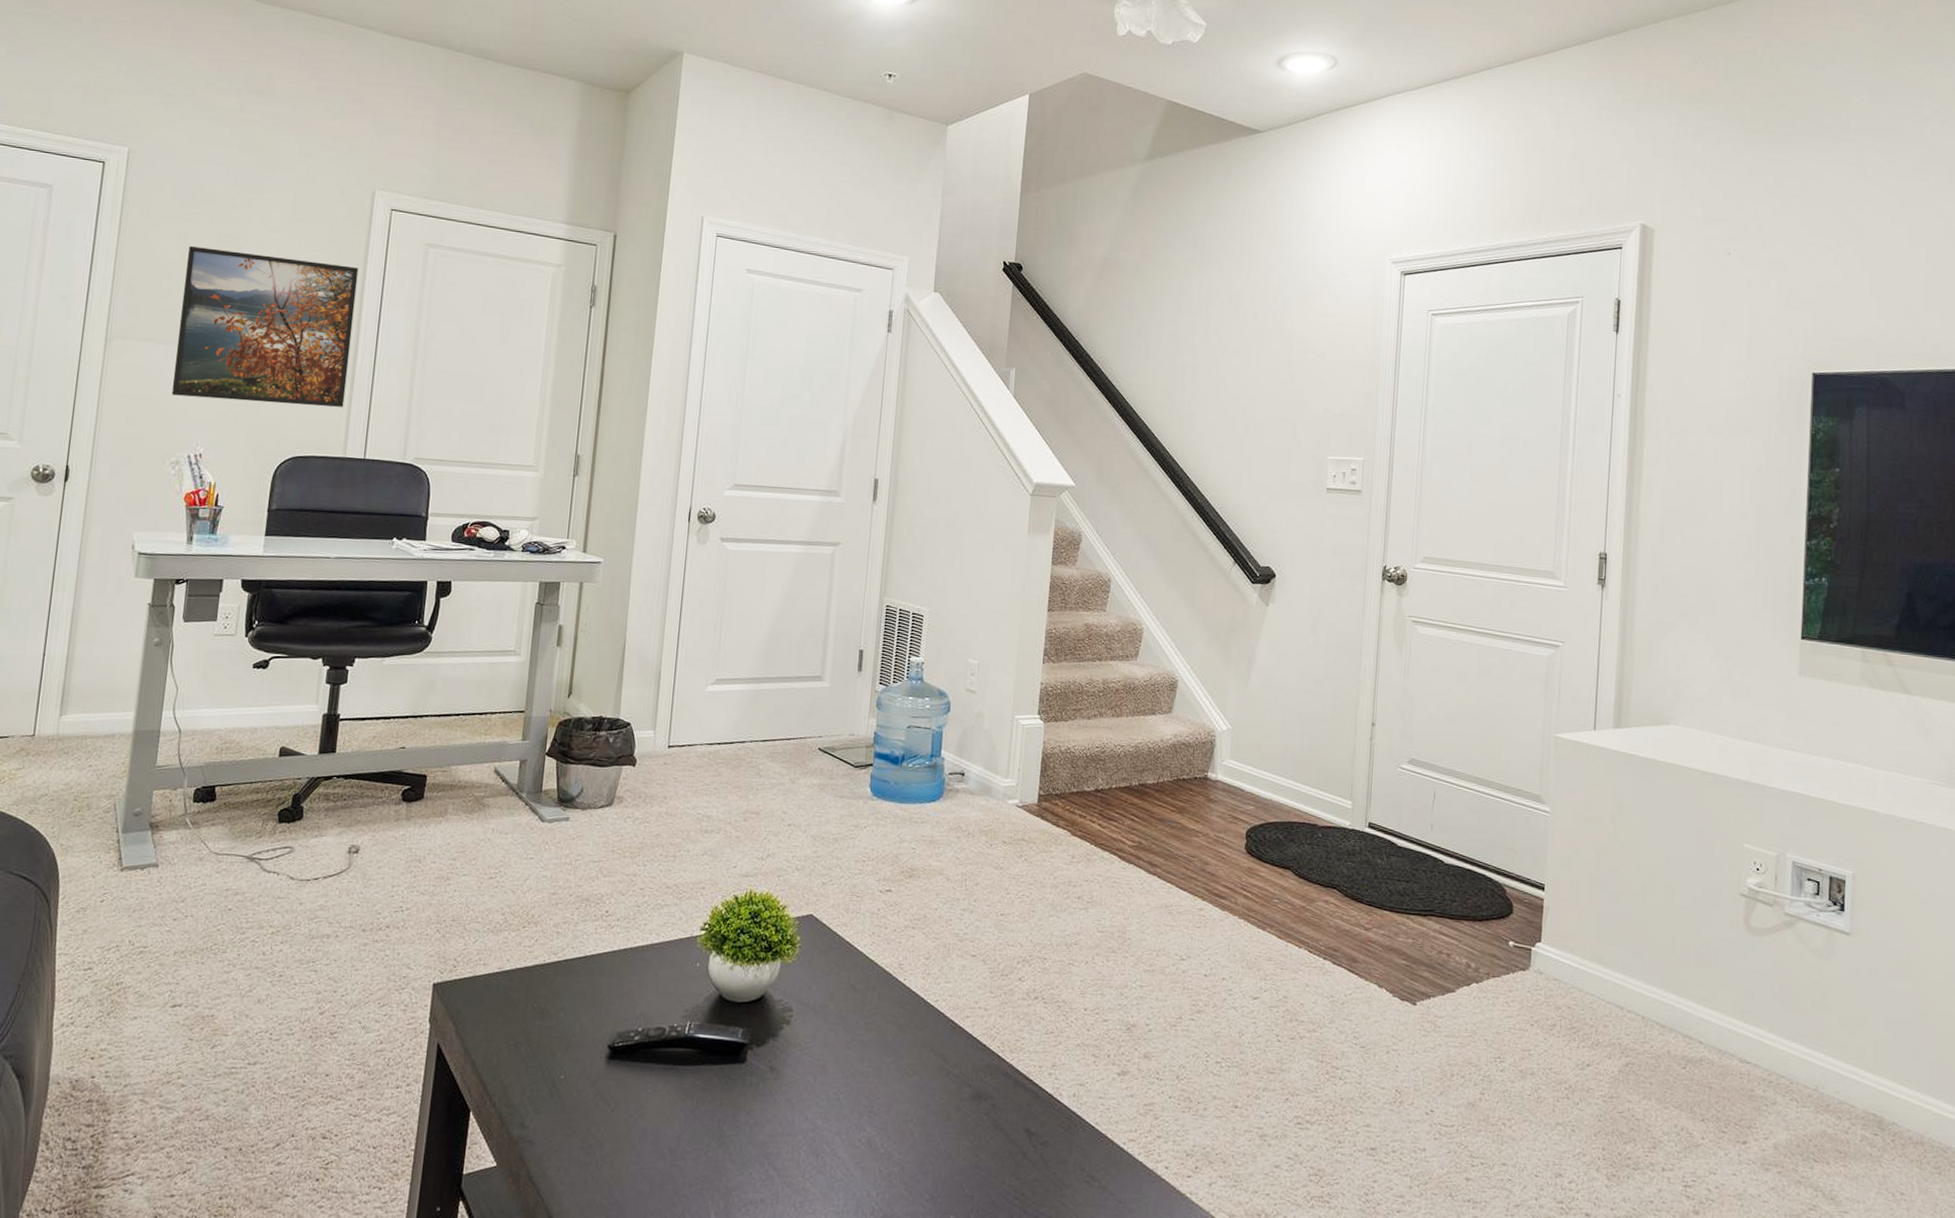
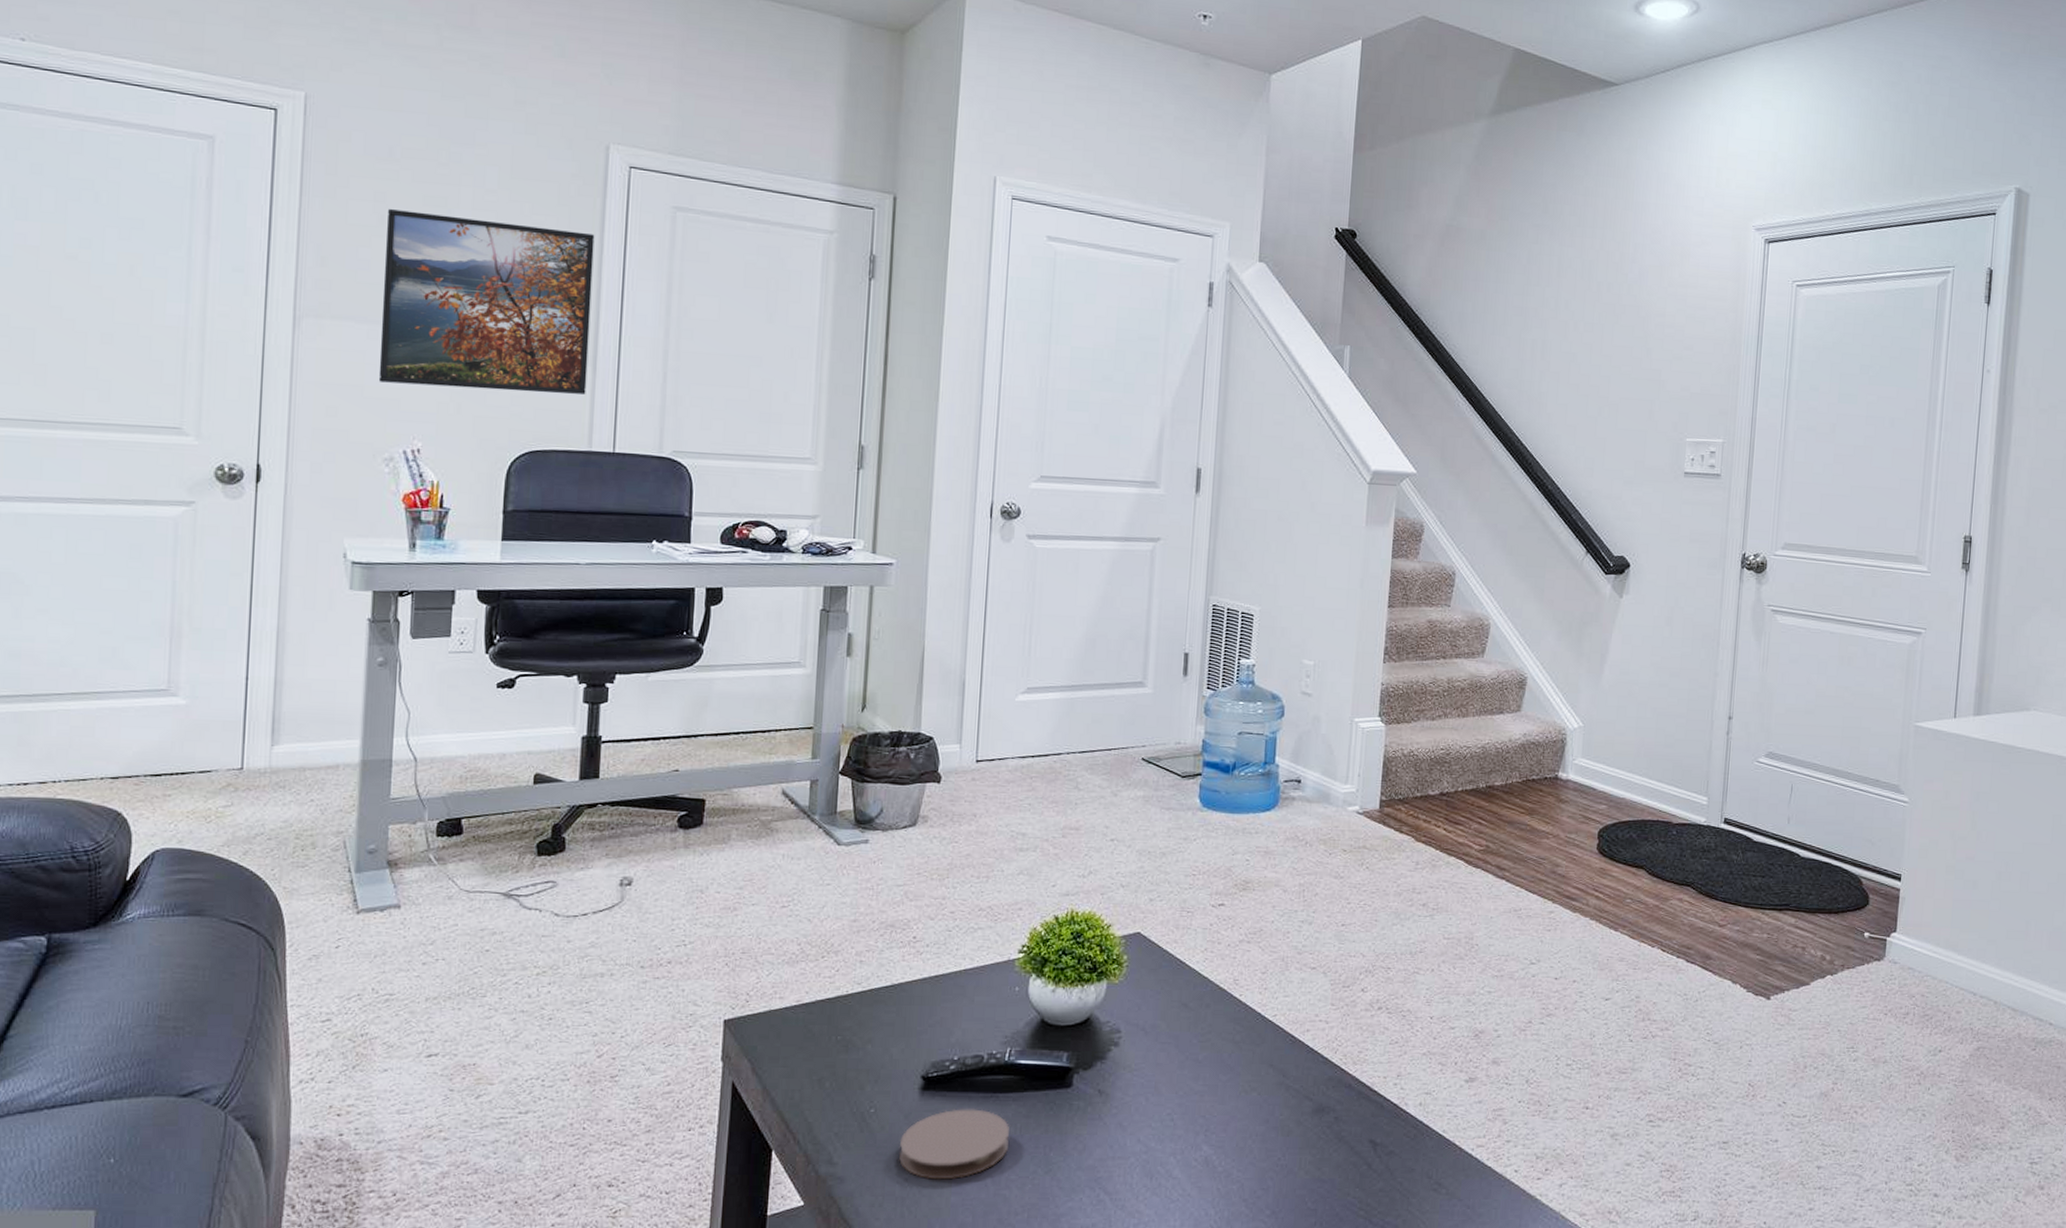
coaster: none [585,1079,687,1149] -> present [899,1109,1009,1180]

